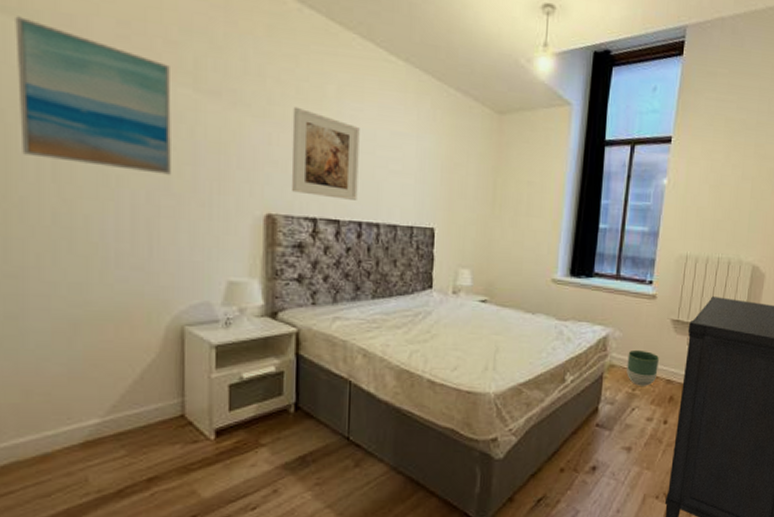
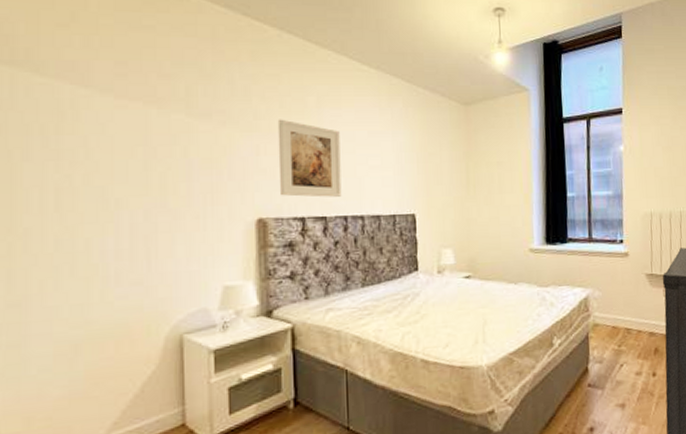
wall art: present [15,16,171,175] -> none [22,68,166,193]
planter: present [626,349,659,386] -> none [609,306,640,342]

